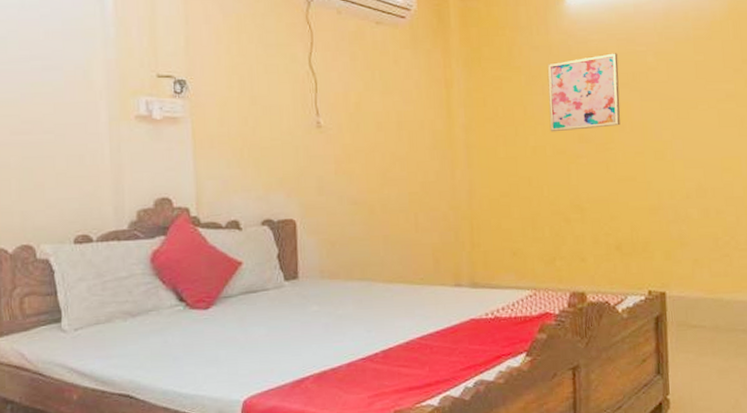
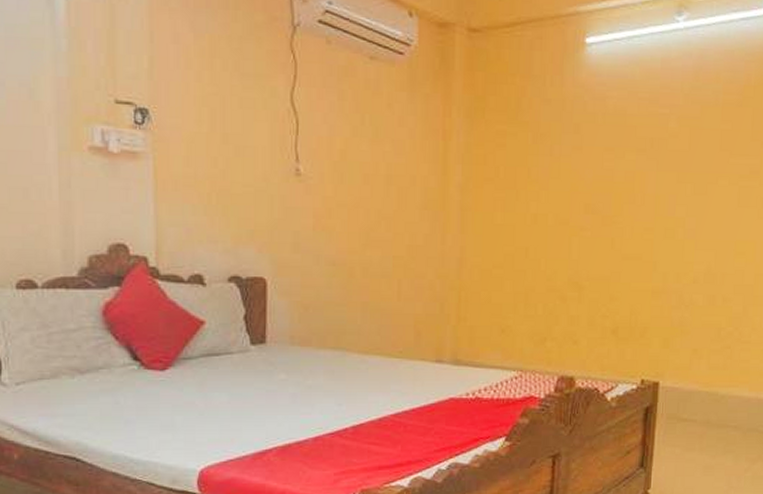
wall art: present [547,53,621,132] -> none [554,114,637,200]

